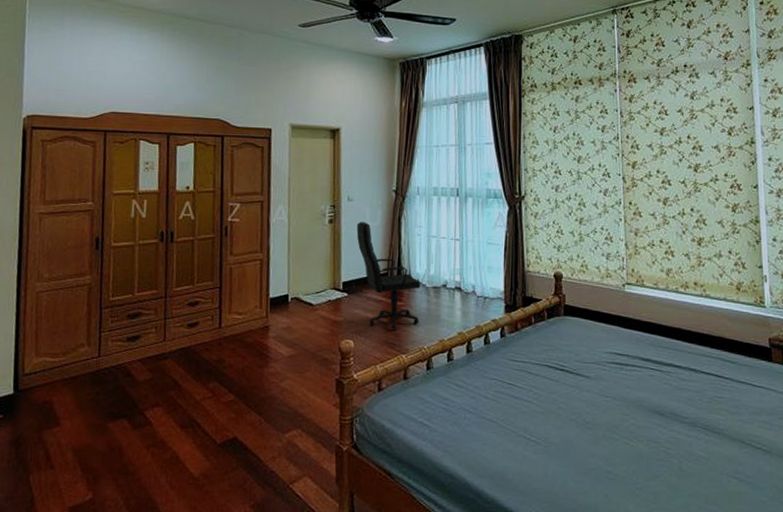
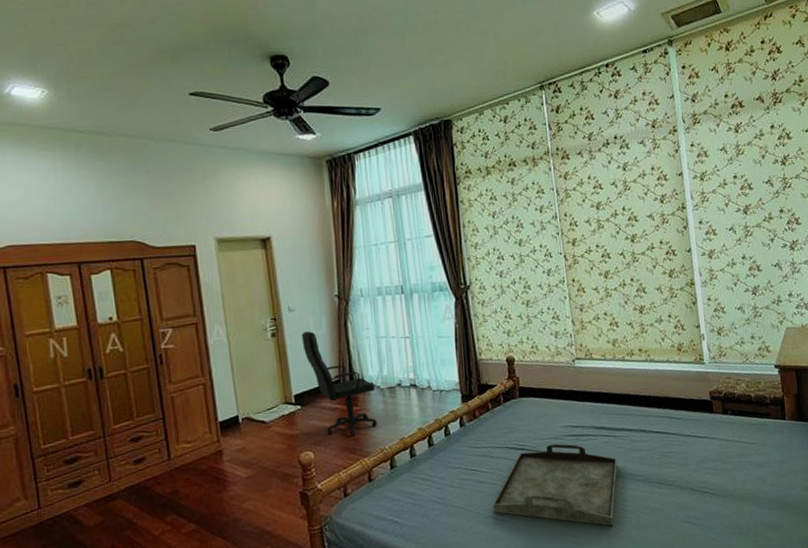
serving tray: none [525,369,662,468] -> present [492,443,618,526]

